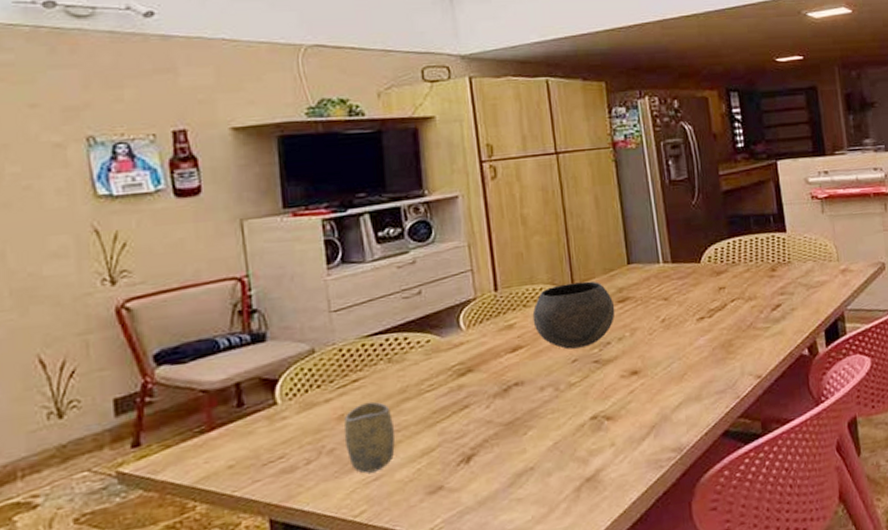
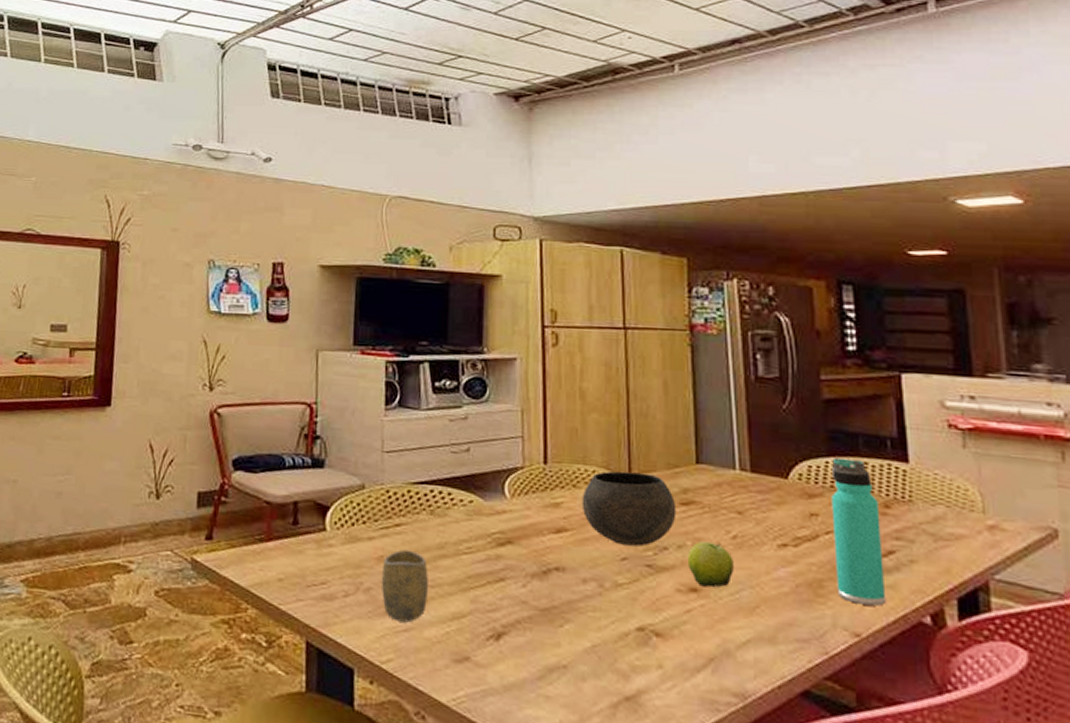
fruit: none [628,329,665,369] -> present [688,542,734,588]
thermos bottle: none [732,236,778,353] -> present [831,457,886,606]

